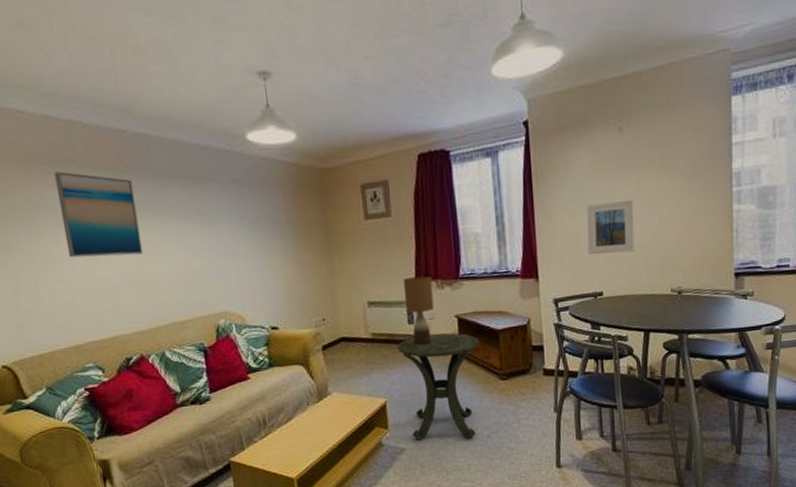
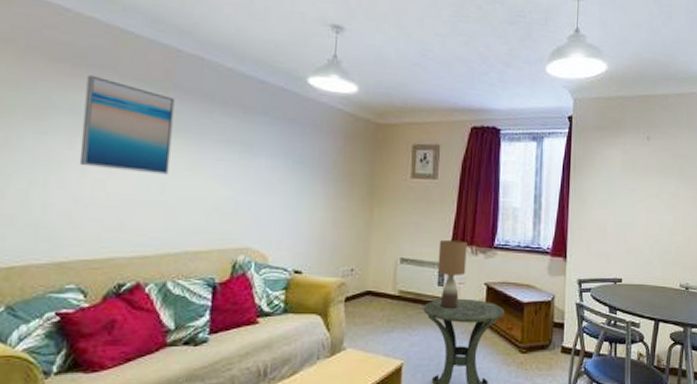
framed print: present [586,199,635,255] -> none [612,198,655,246]

